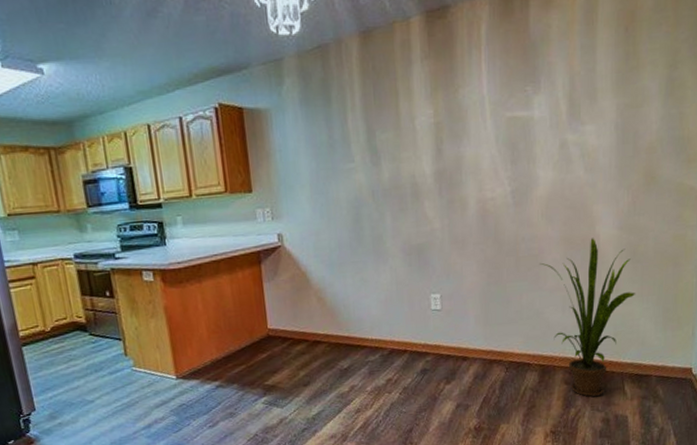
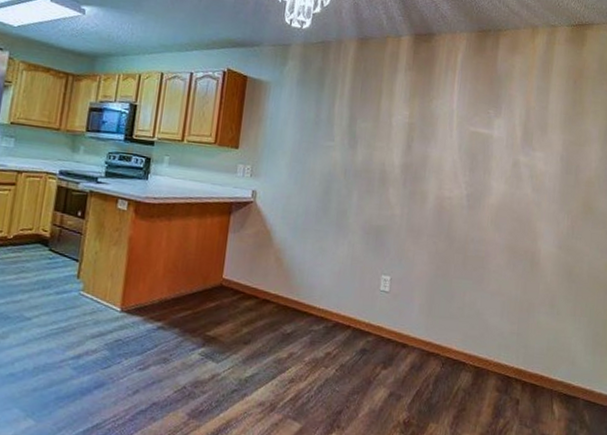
house plant: present [540,238,635,397] -> none [485,251,569,411]

